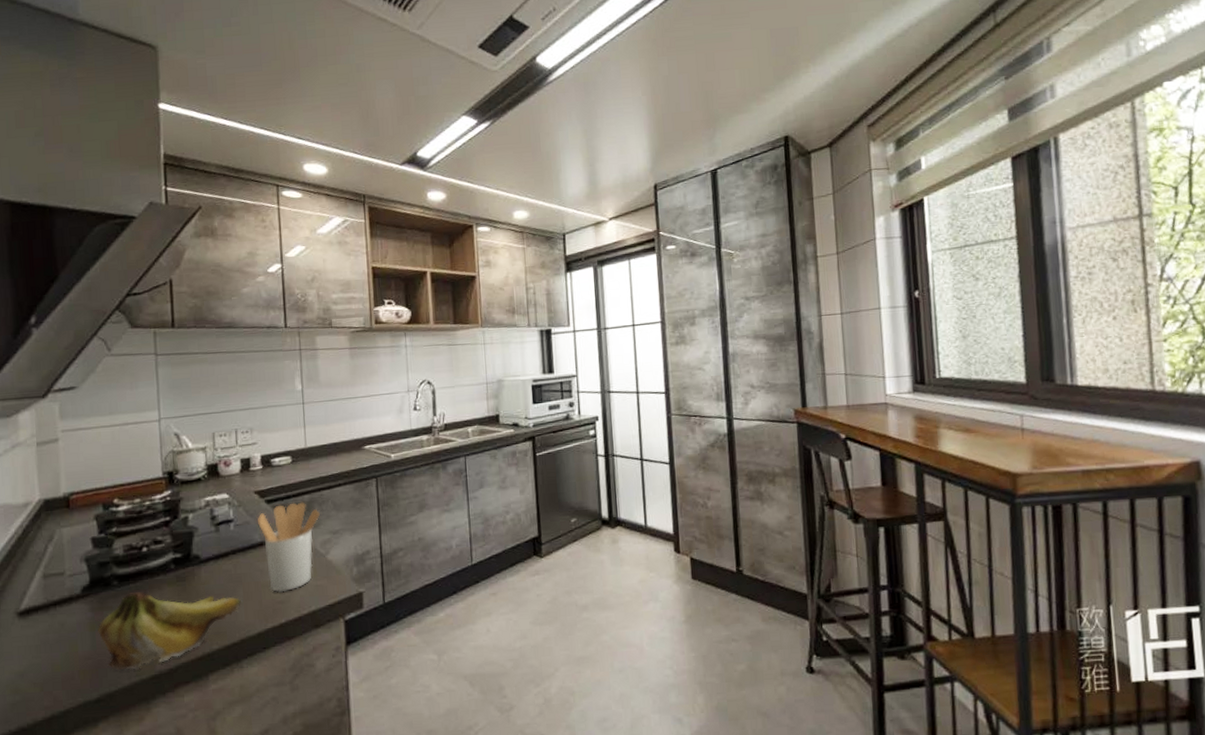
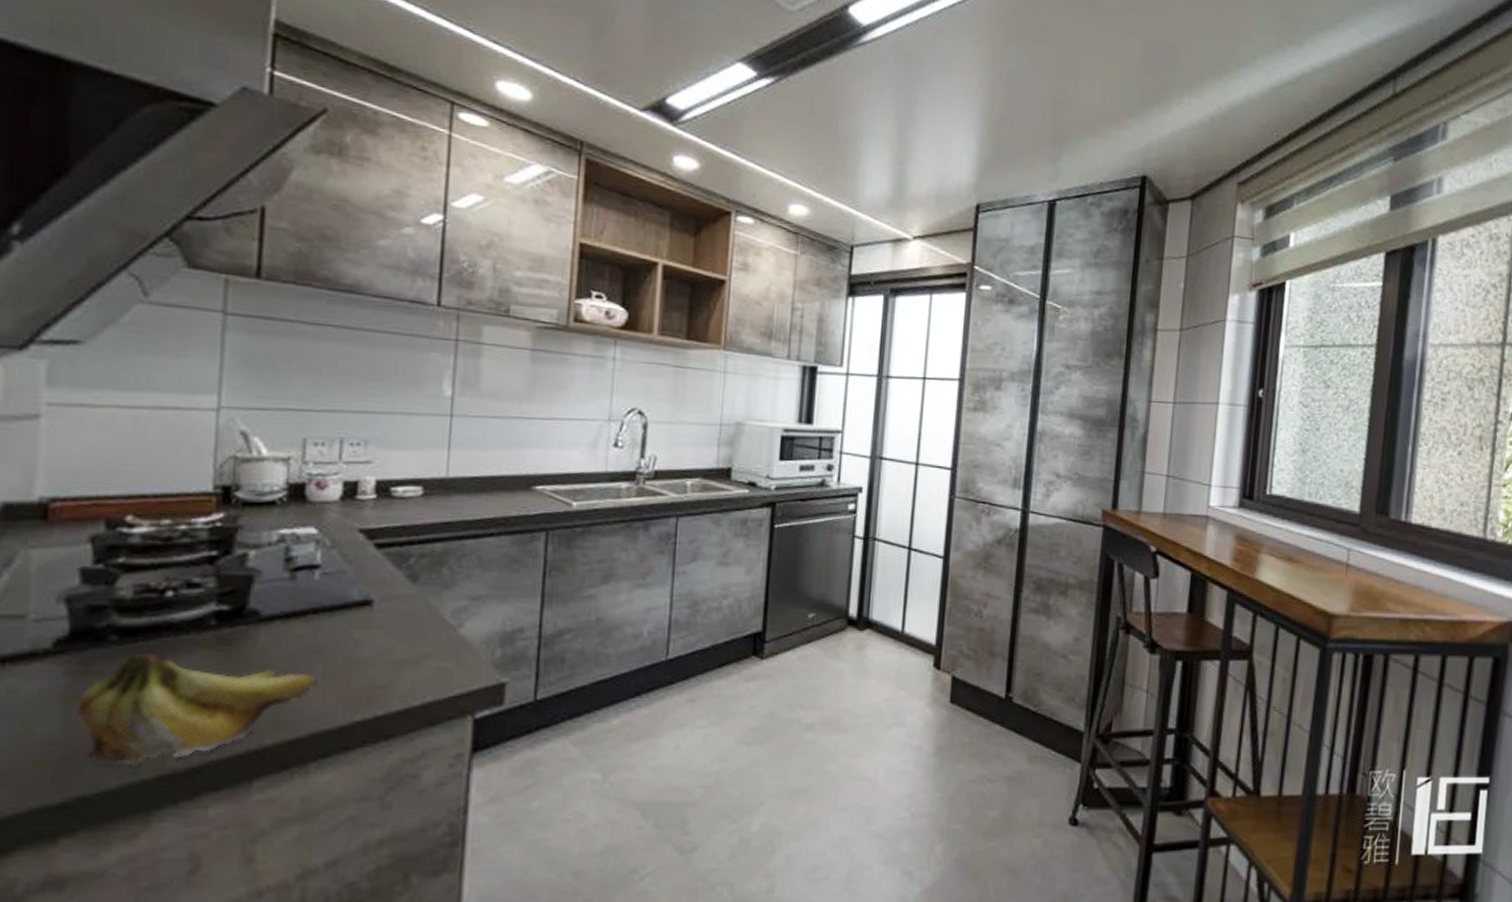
utensil holder: present [258,502,320,593] -> none [359,551,456,674]

